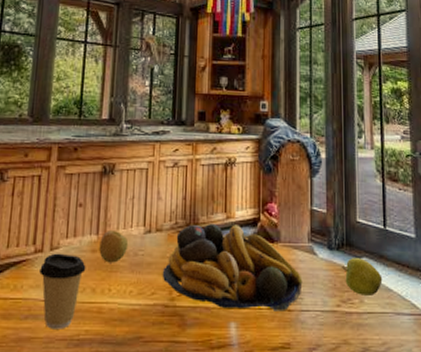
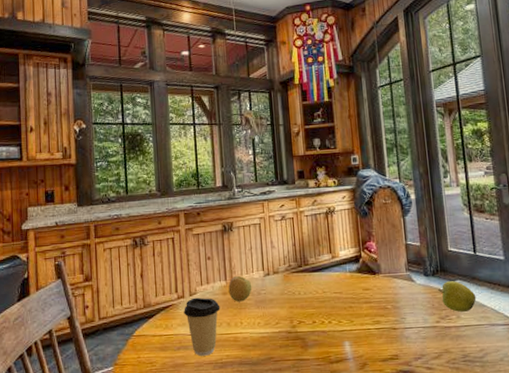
fruit bowl: present [162,224,303,311] -> none [282,262,404,331]

